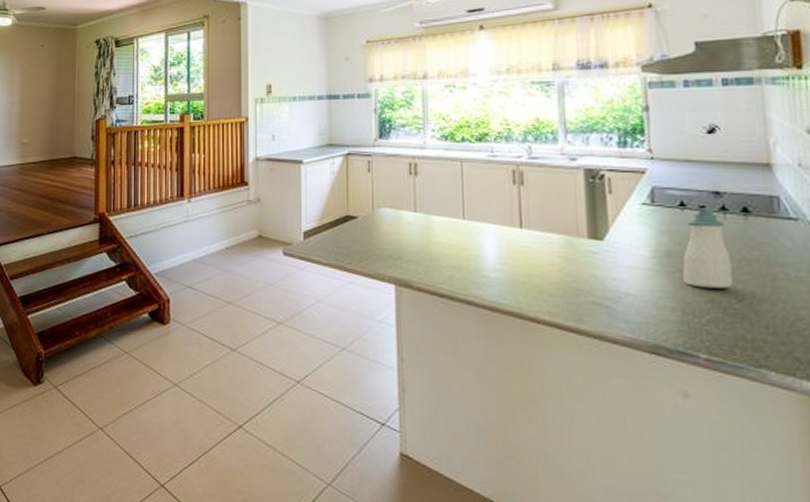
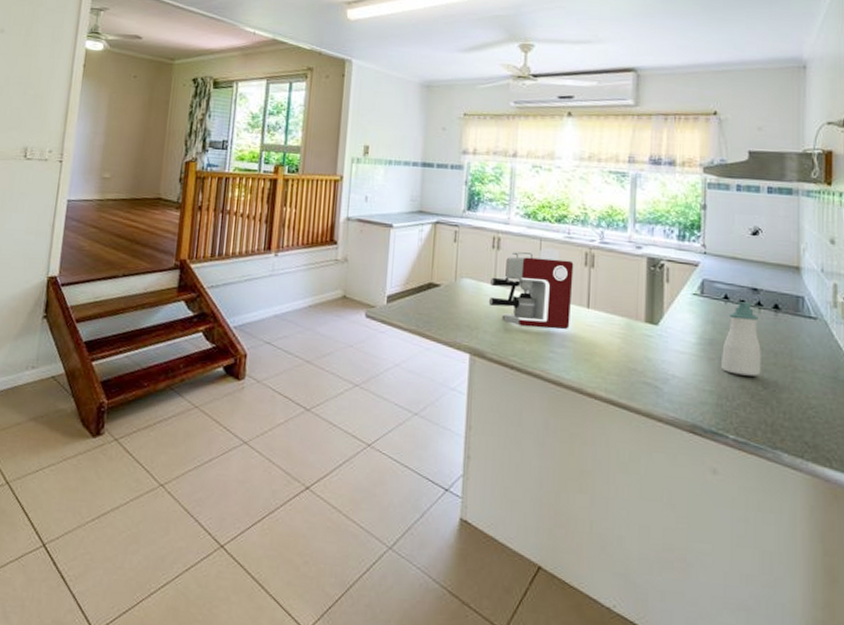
coffee maker: none [410,168,502,253] -> present [488,247,574,330]

